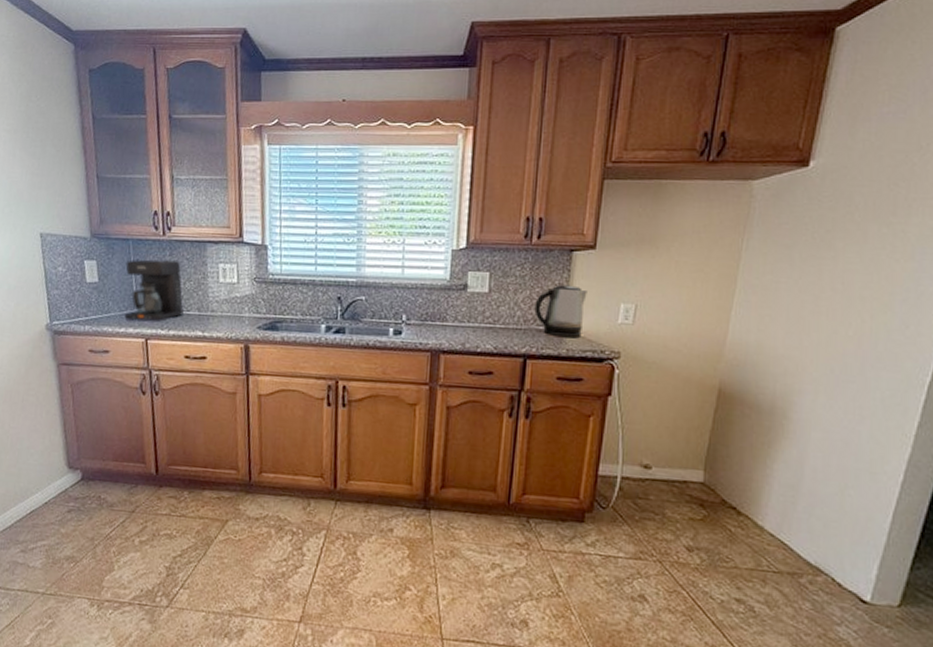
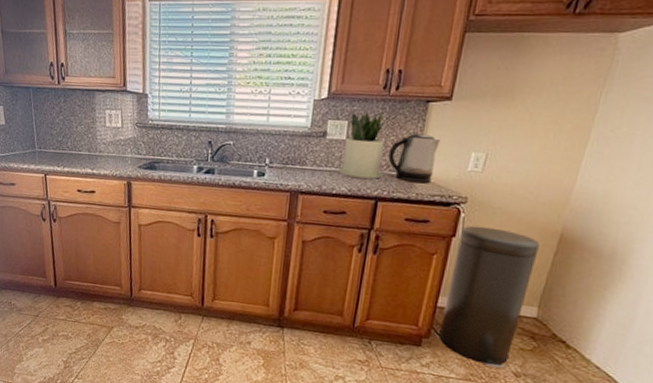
coffee maker: present [124,259,184,321] -> none [27,105,76,160]
planter: none [481,262,530,336] -> present [337,112,387,180]
pedal bin: none [602,382,699,544] -> present [438,225,540,369]

